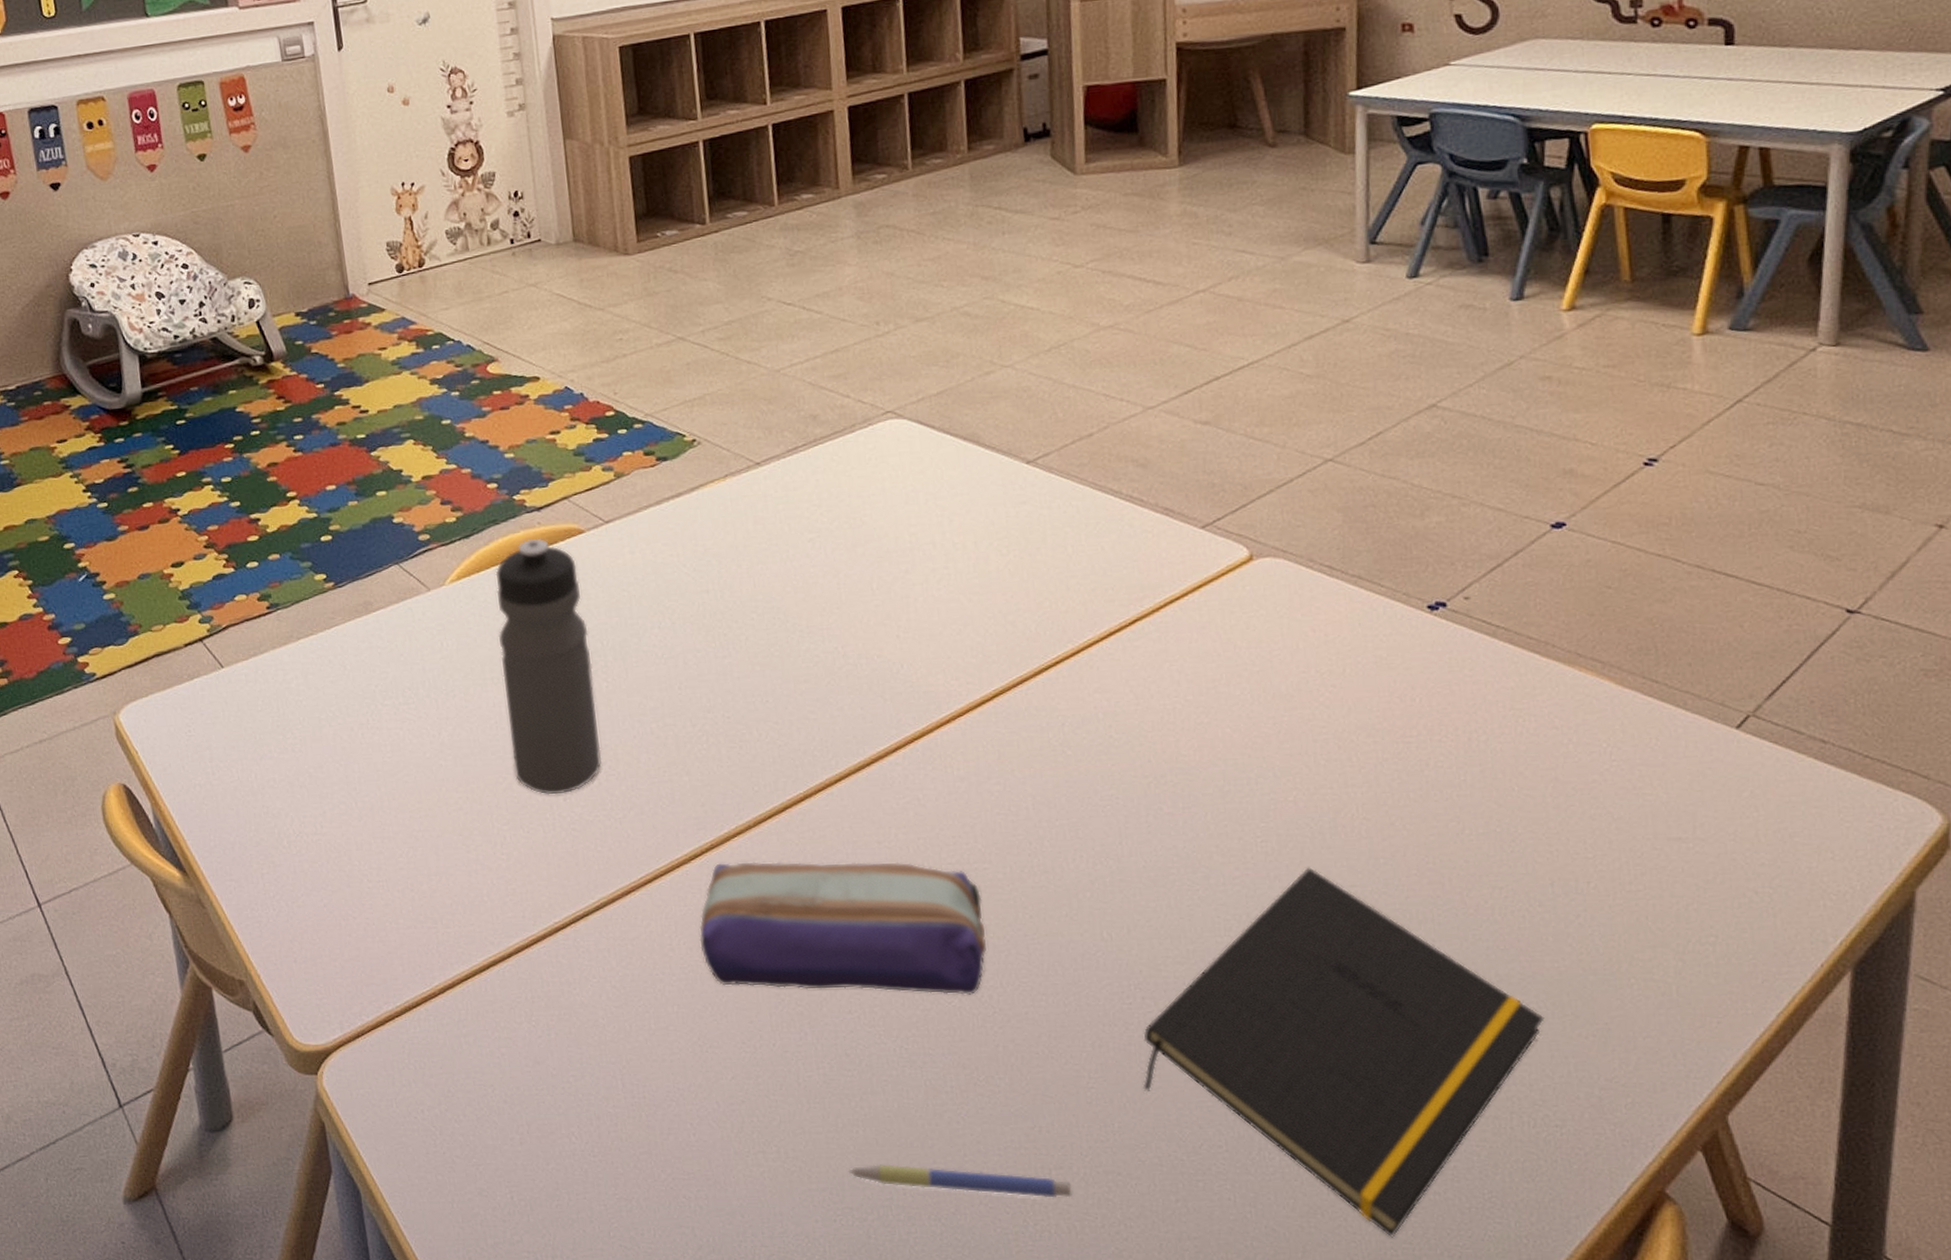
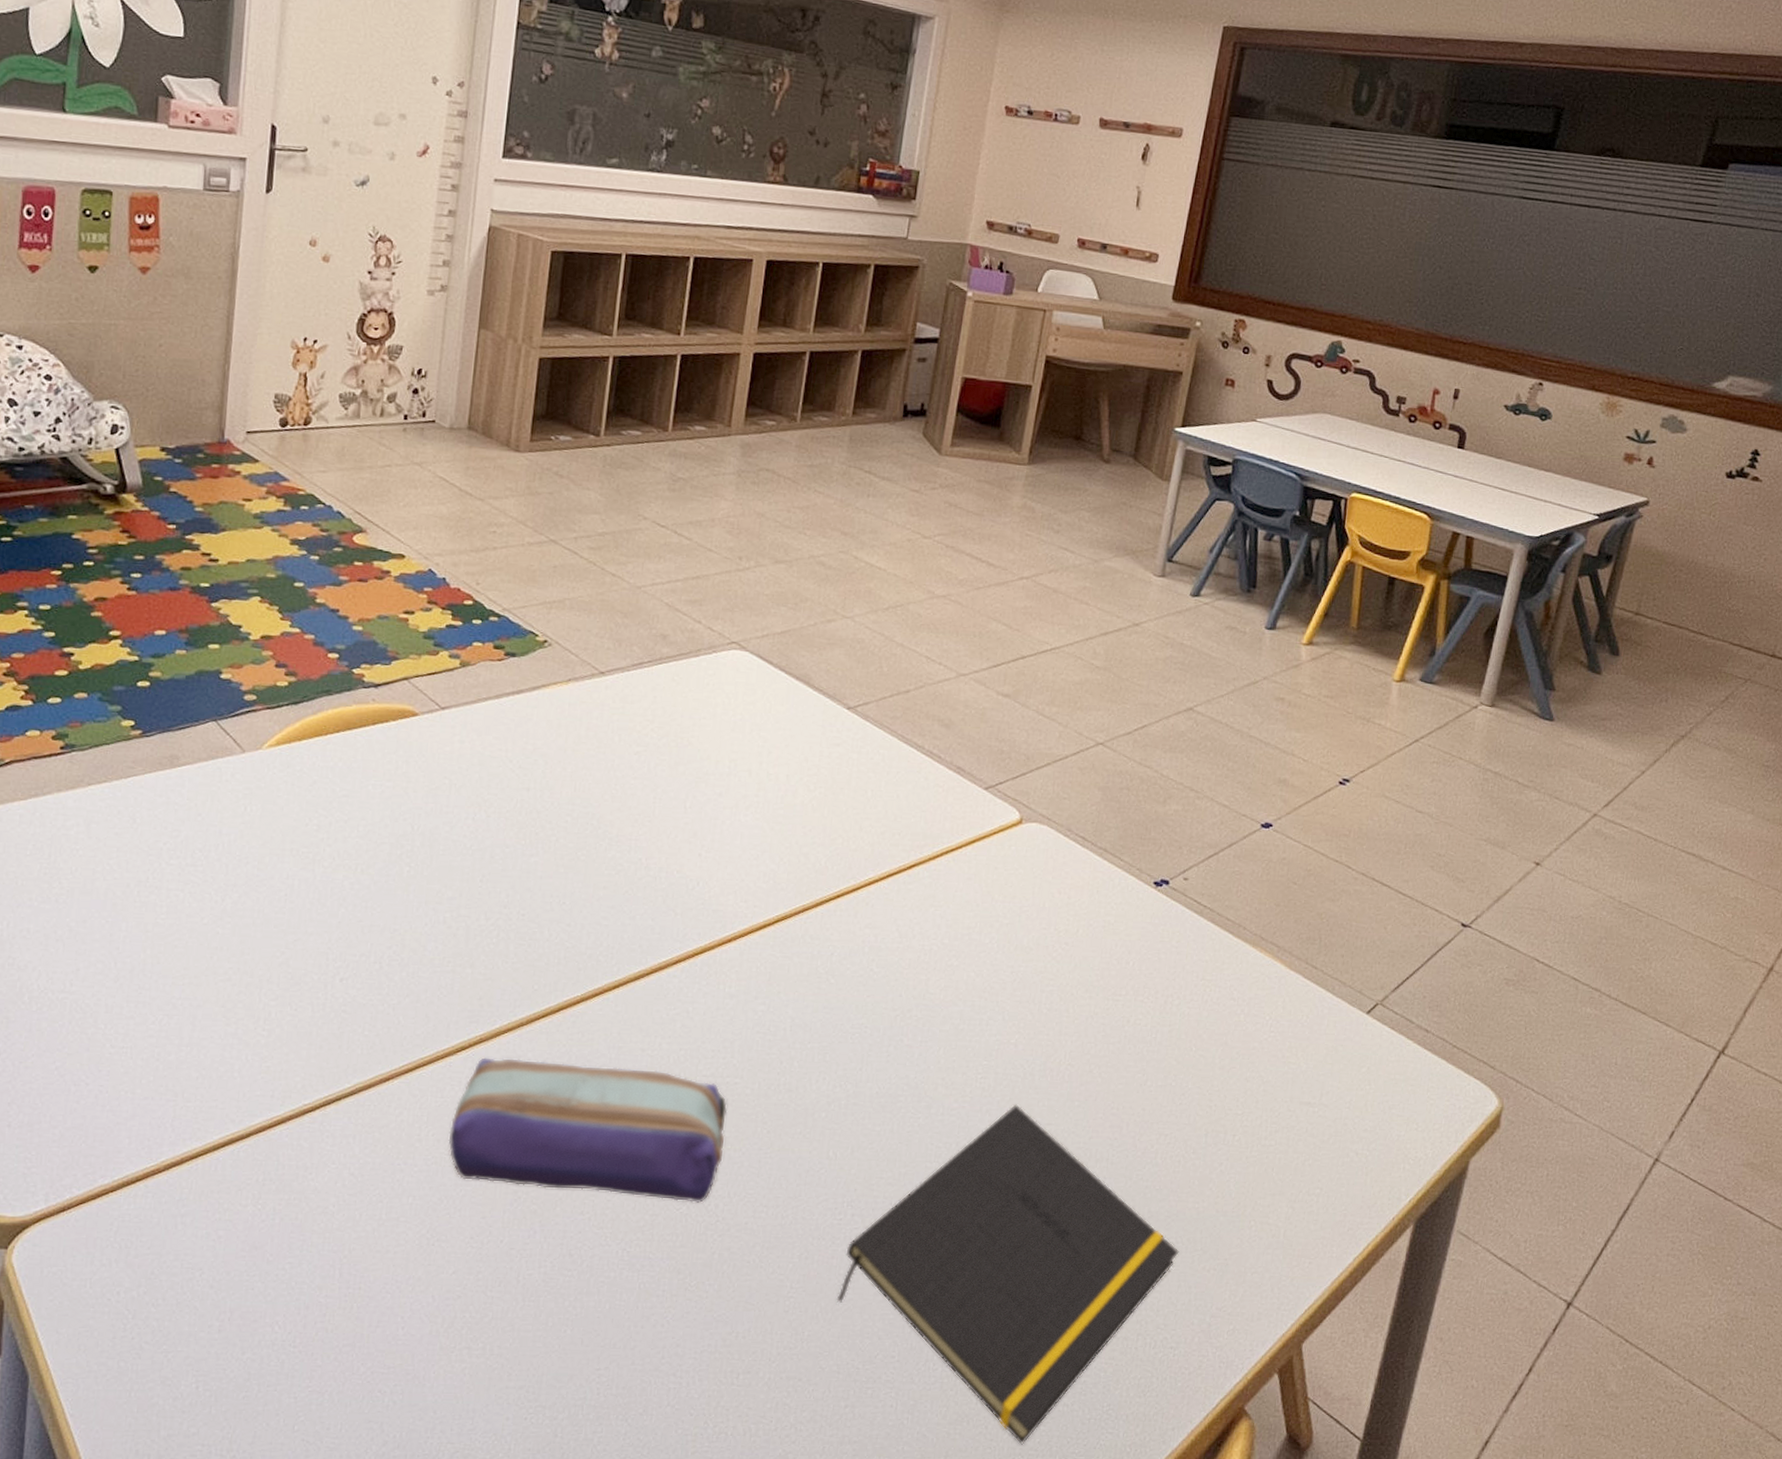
water bottle: present [495,538,601,795] -> none [294,714,403,974]
pen: present [848,1164,1073,1198] -> none [548,1364,755,1402]

